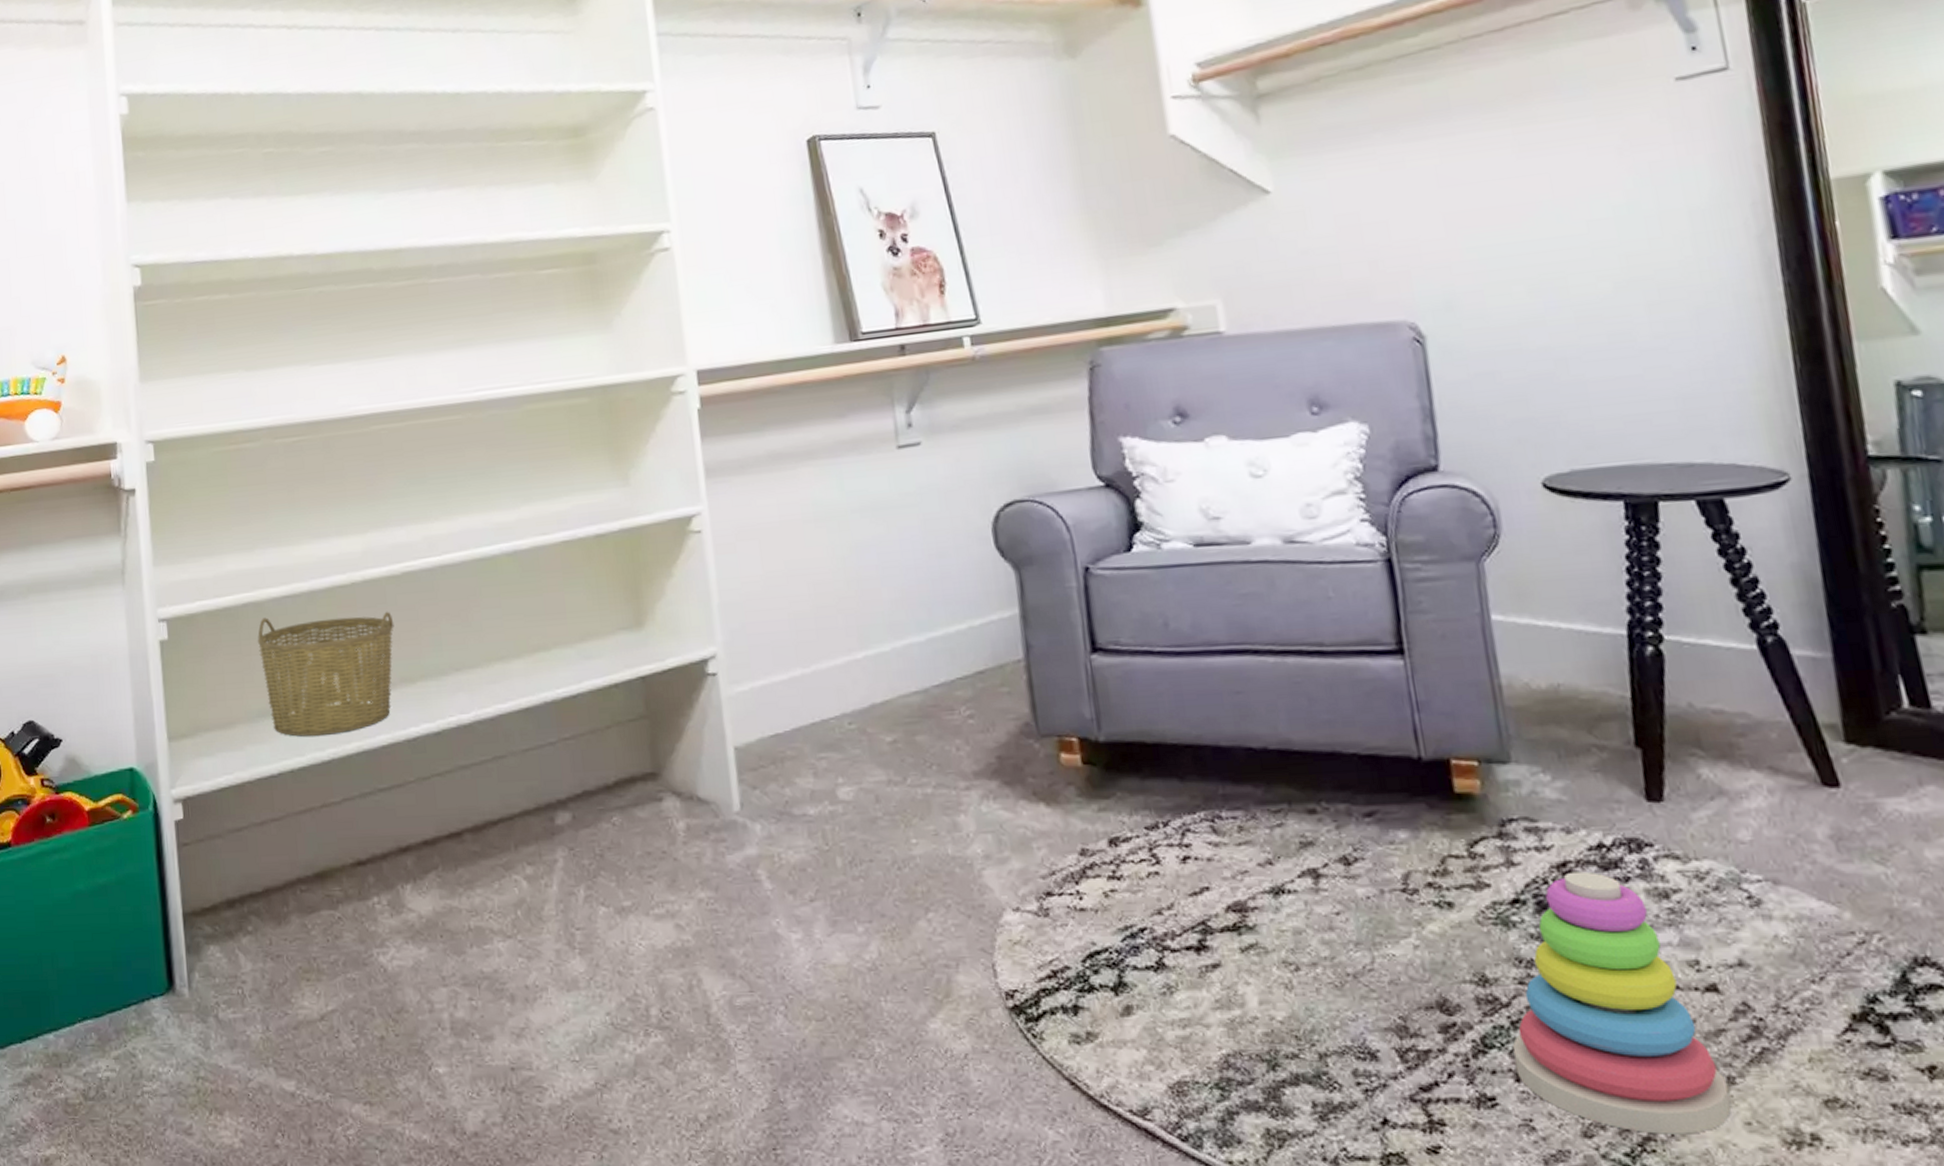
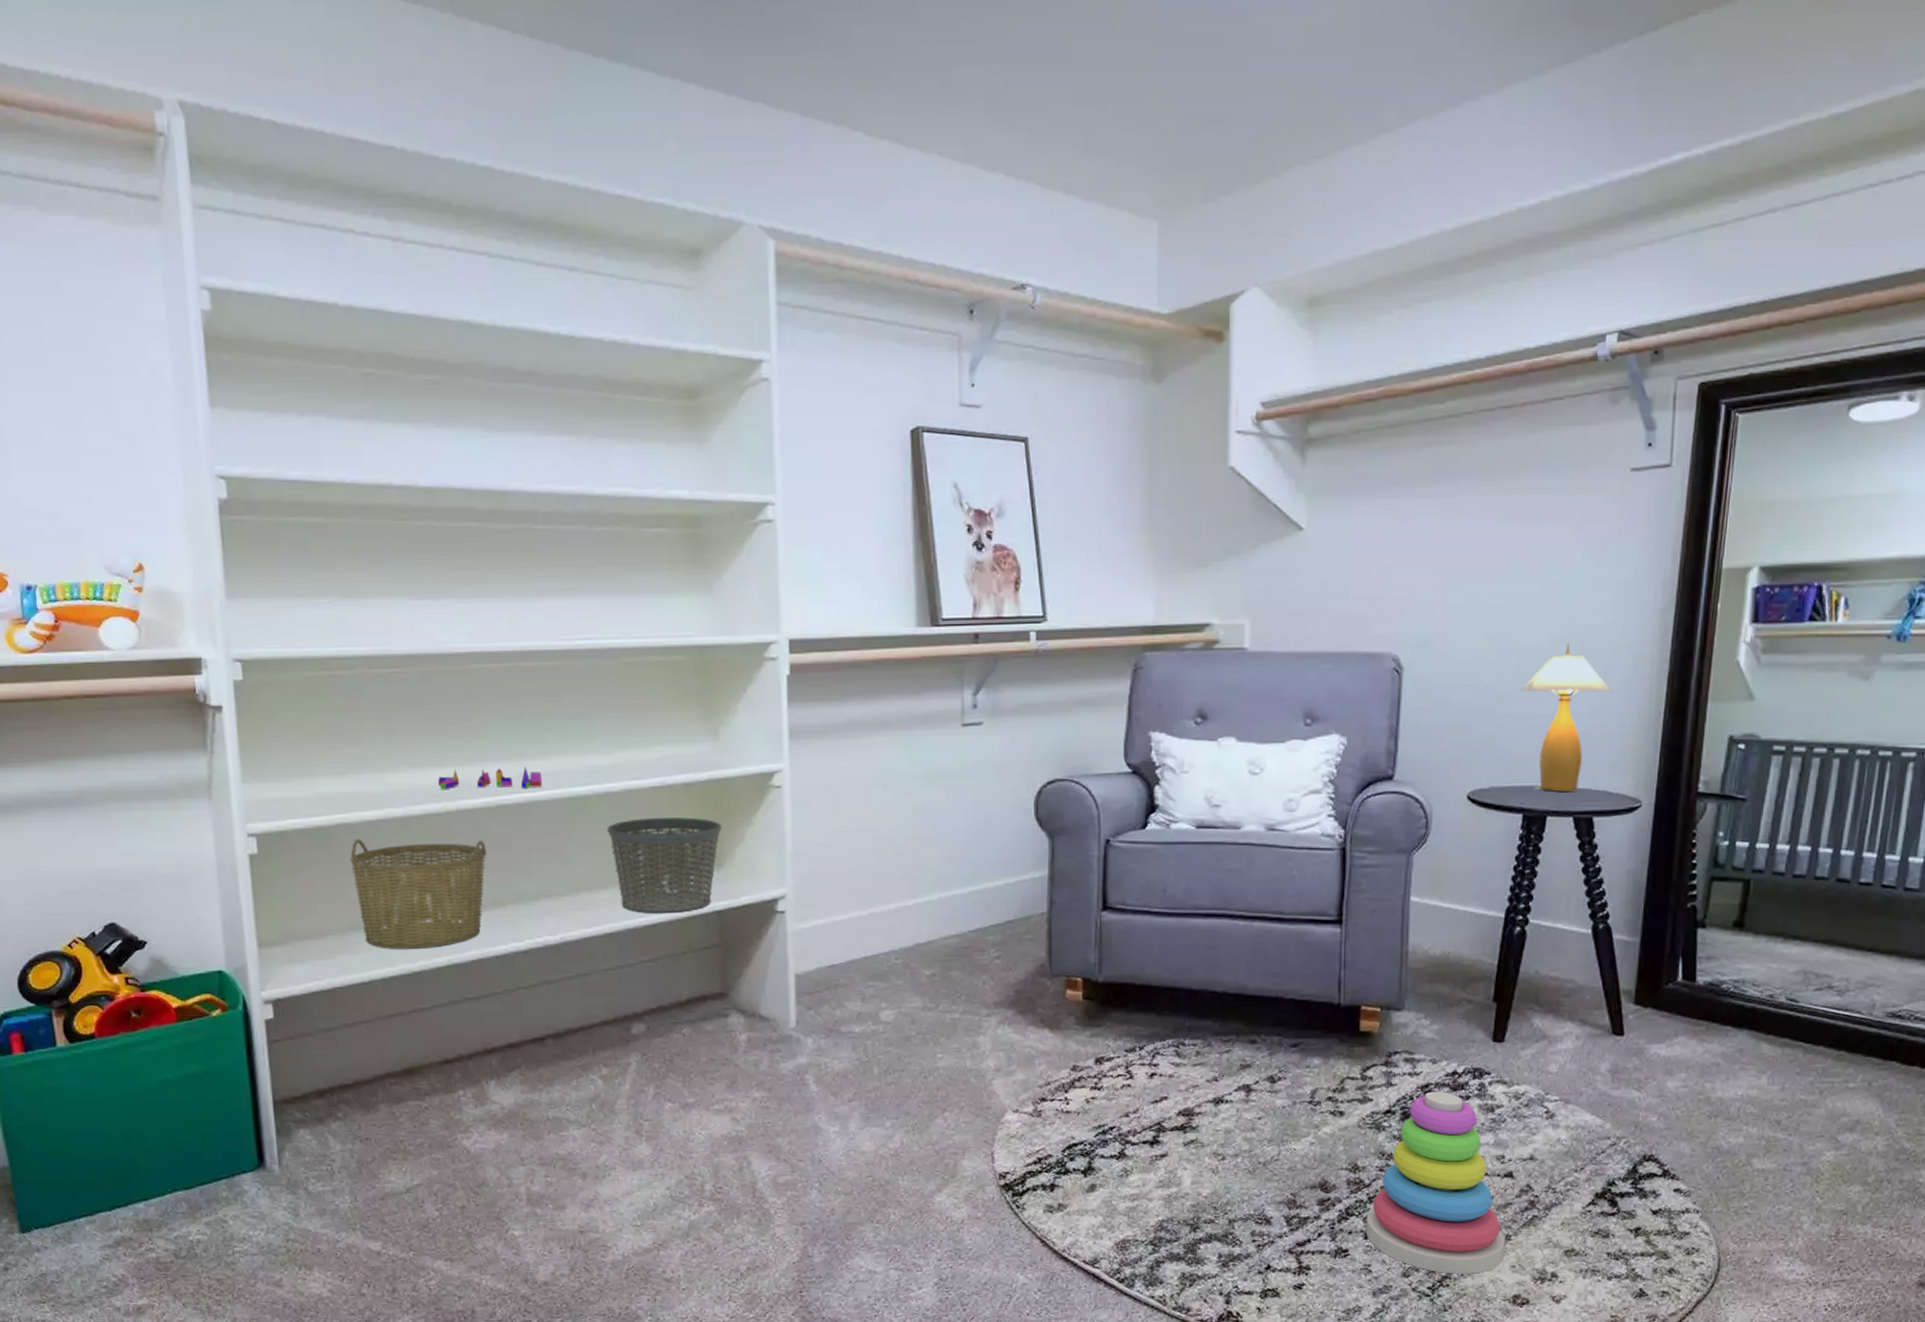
toy blocks: none [342,529,449,560] -> present [437,767,543,790]
basket: none [517,572,640,683] -> present [607,817,722,913]
table lamp: none [1585,287,1713,471] -> present [1520,643,1612,792]

